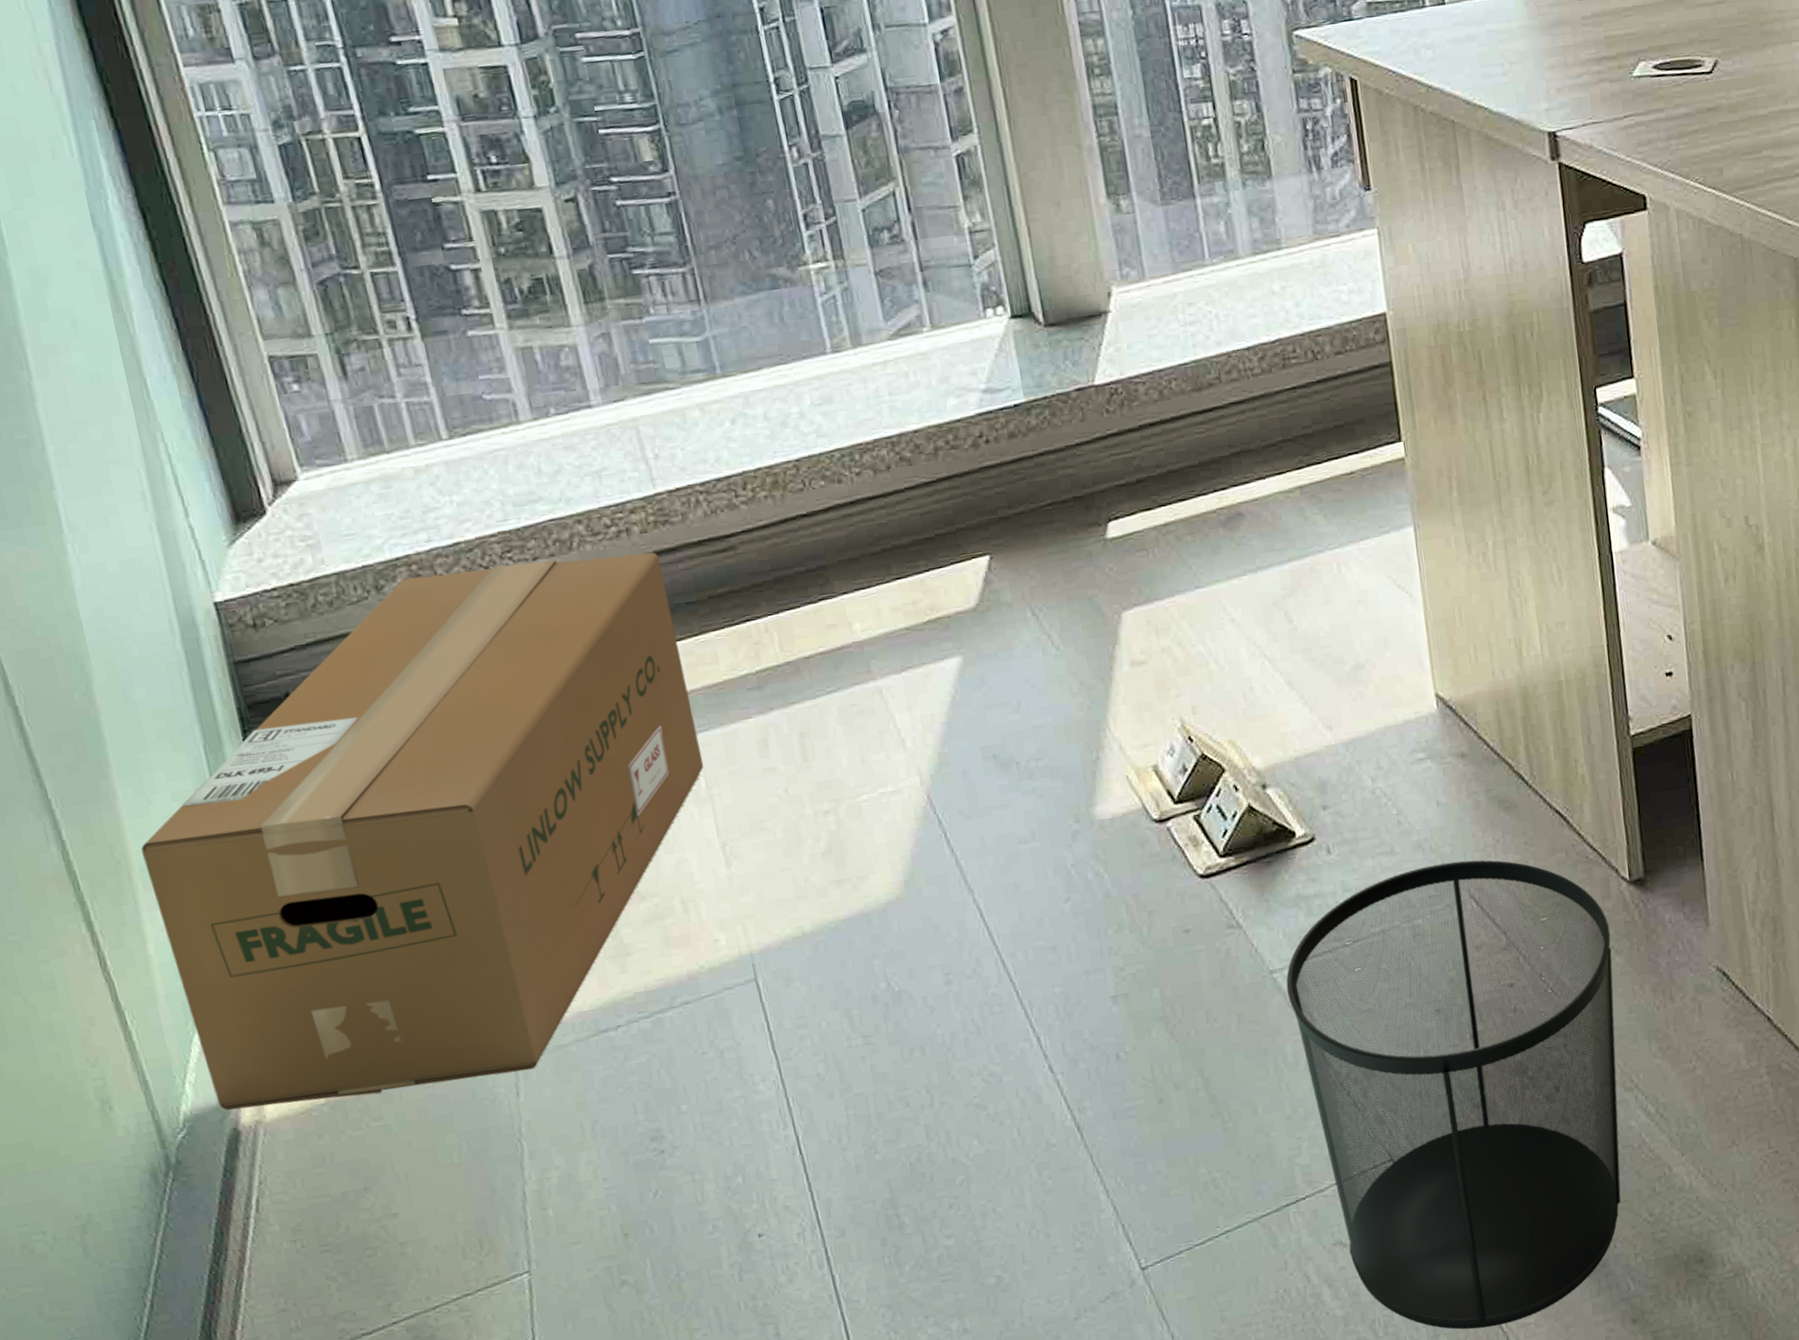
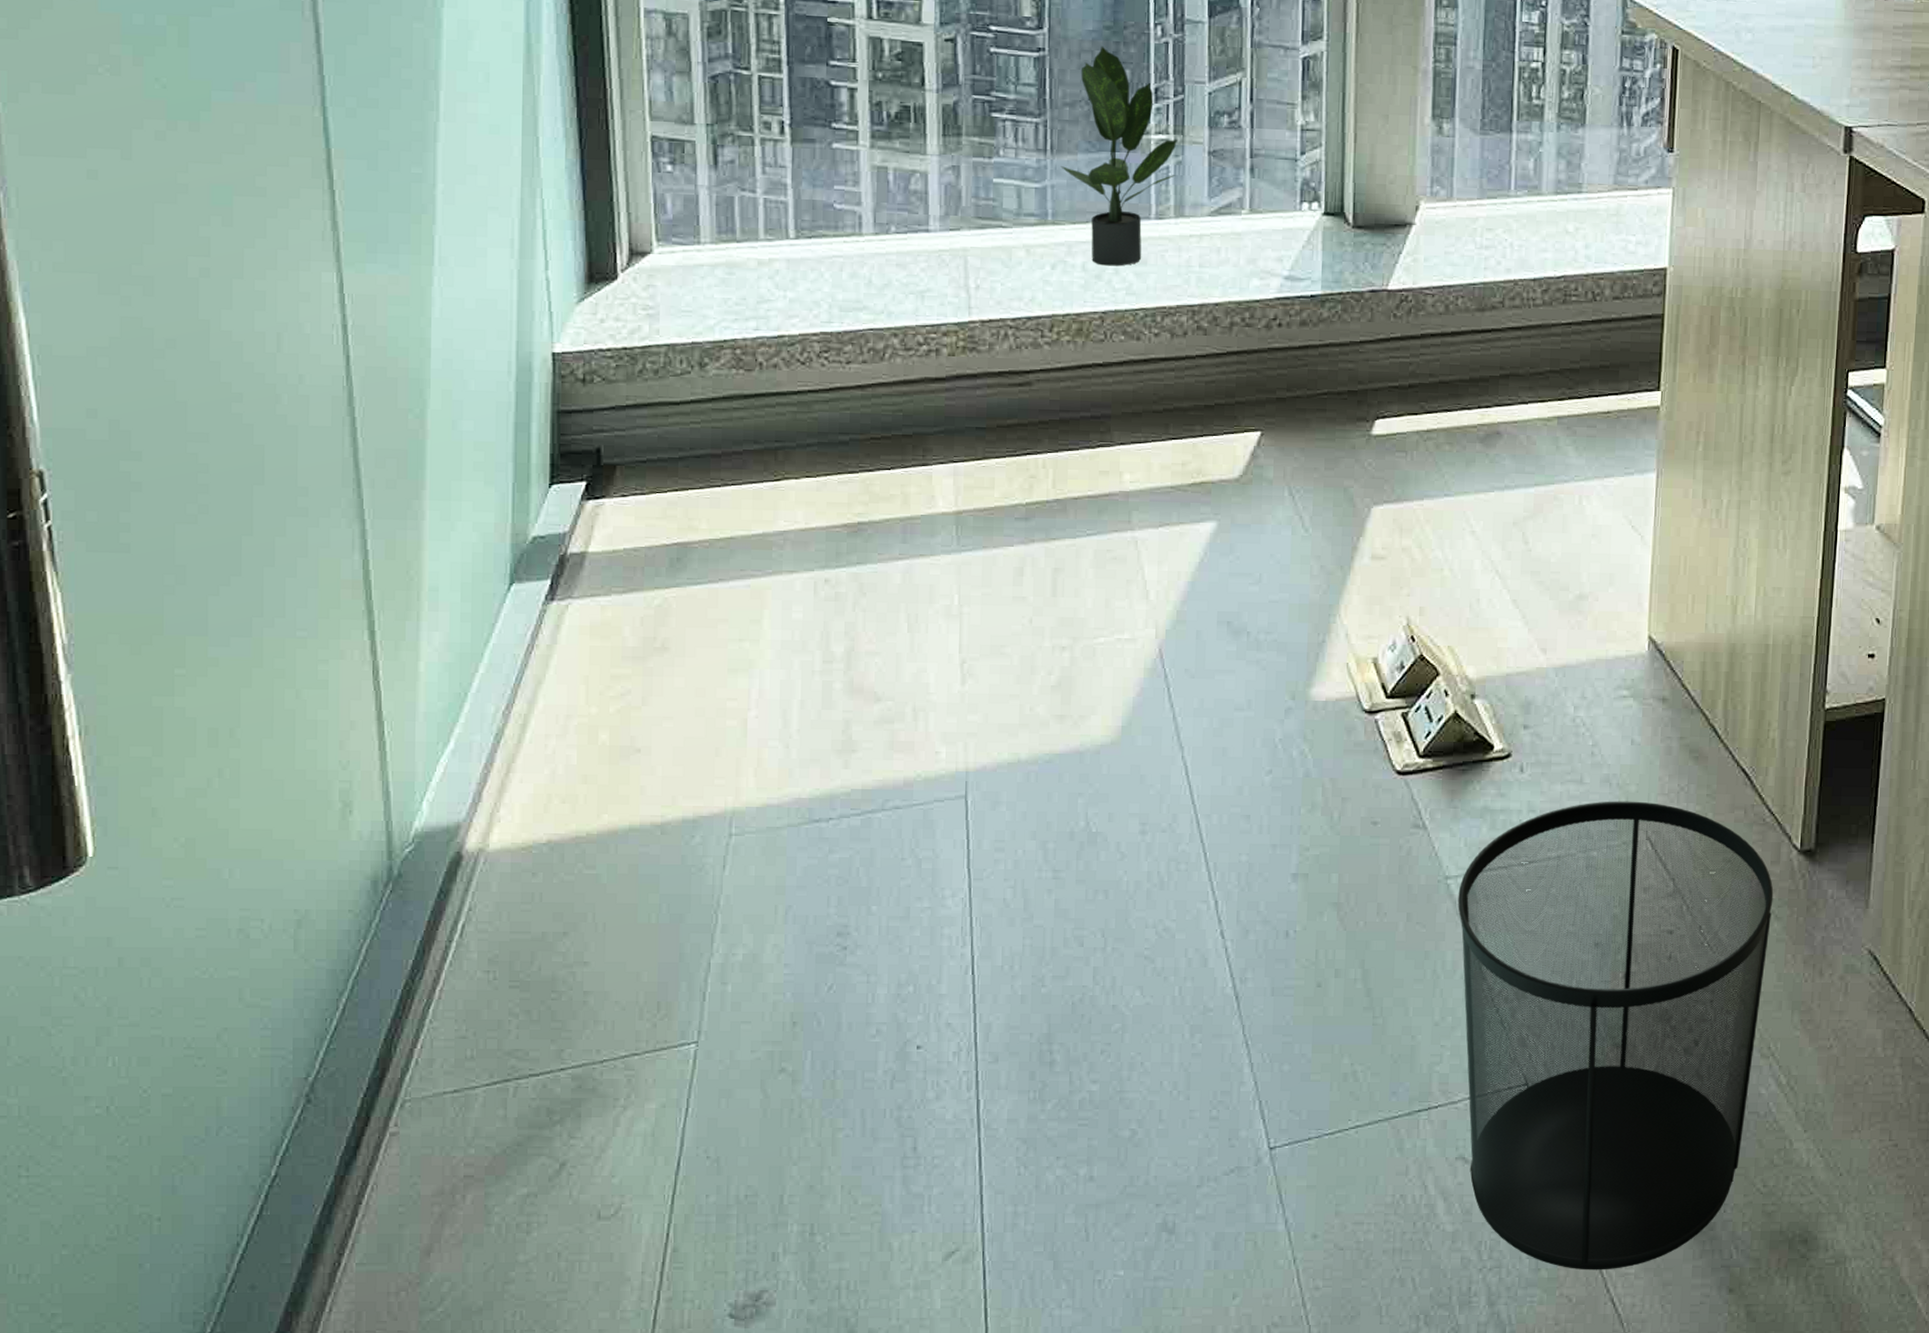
box: present [141,552,704,1111] -> none [435,361,961,846]
potted plant: none [718,178,845,412] -> present [1060,46,1178,266]

